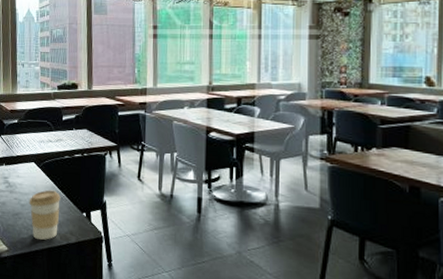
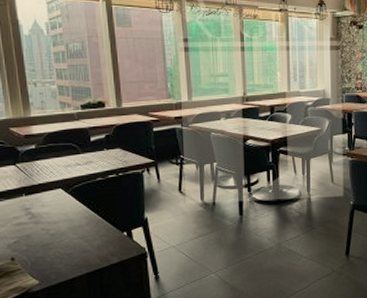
coffee cup: present [28,190,61,240] -> none [59,214,97,266]

